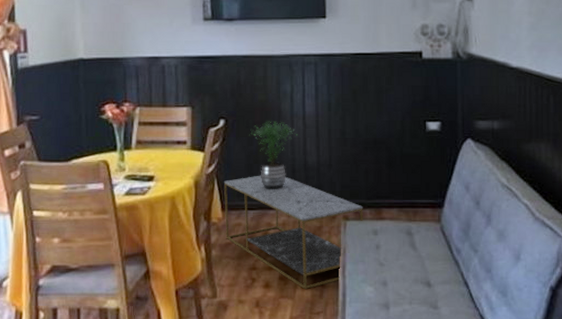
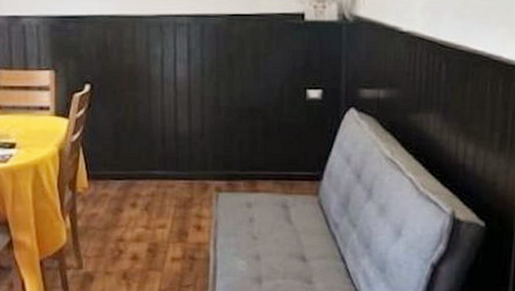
coffee table: present [224,175,363,290] -> none [90,143,237,263]
potted plant: present [250,121,297,190] -> none [118,86,168,160]

